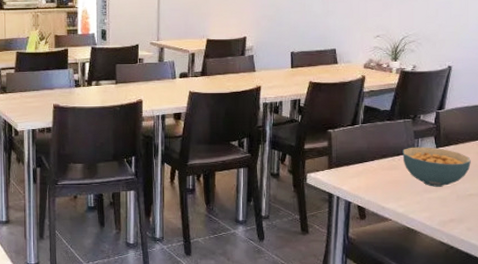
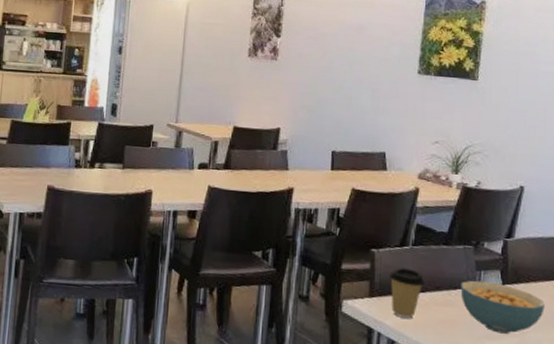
coffee cup: none [344,143,373,183] -> present [389,267,425,319]

